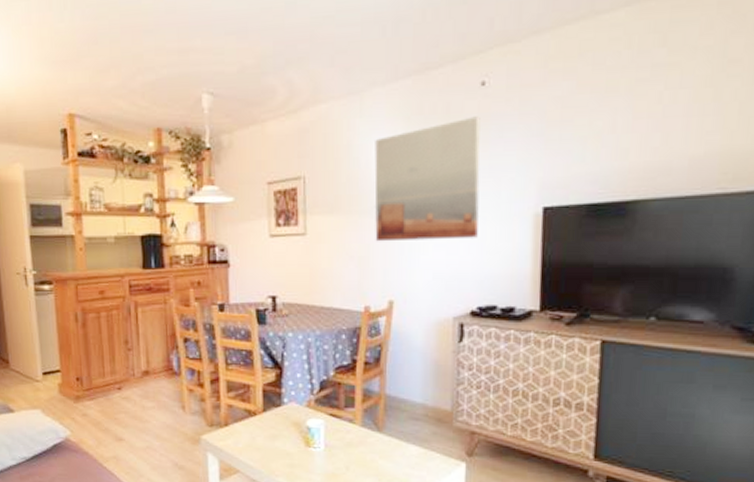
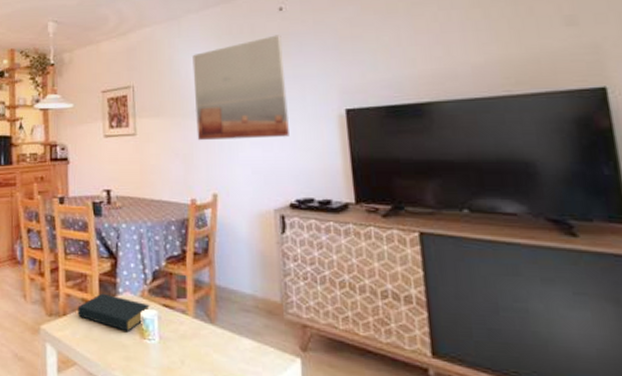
hardback book: none [240,403,316,440] -> present [78,293,150,331]

